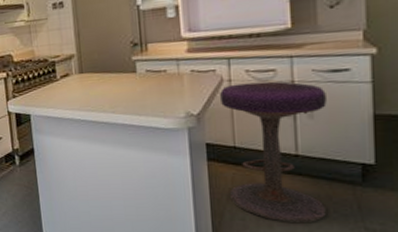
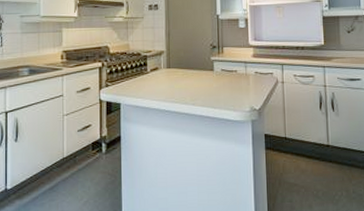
stool: present [219,81,328,222] -> none [275,85,349,202]

